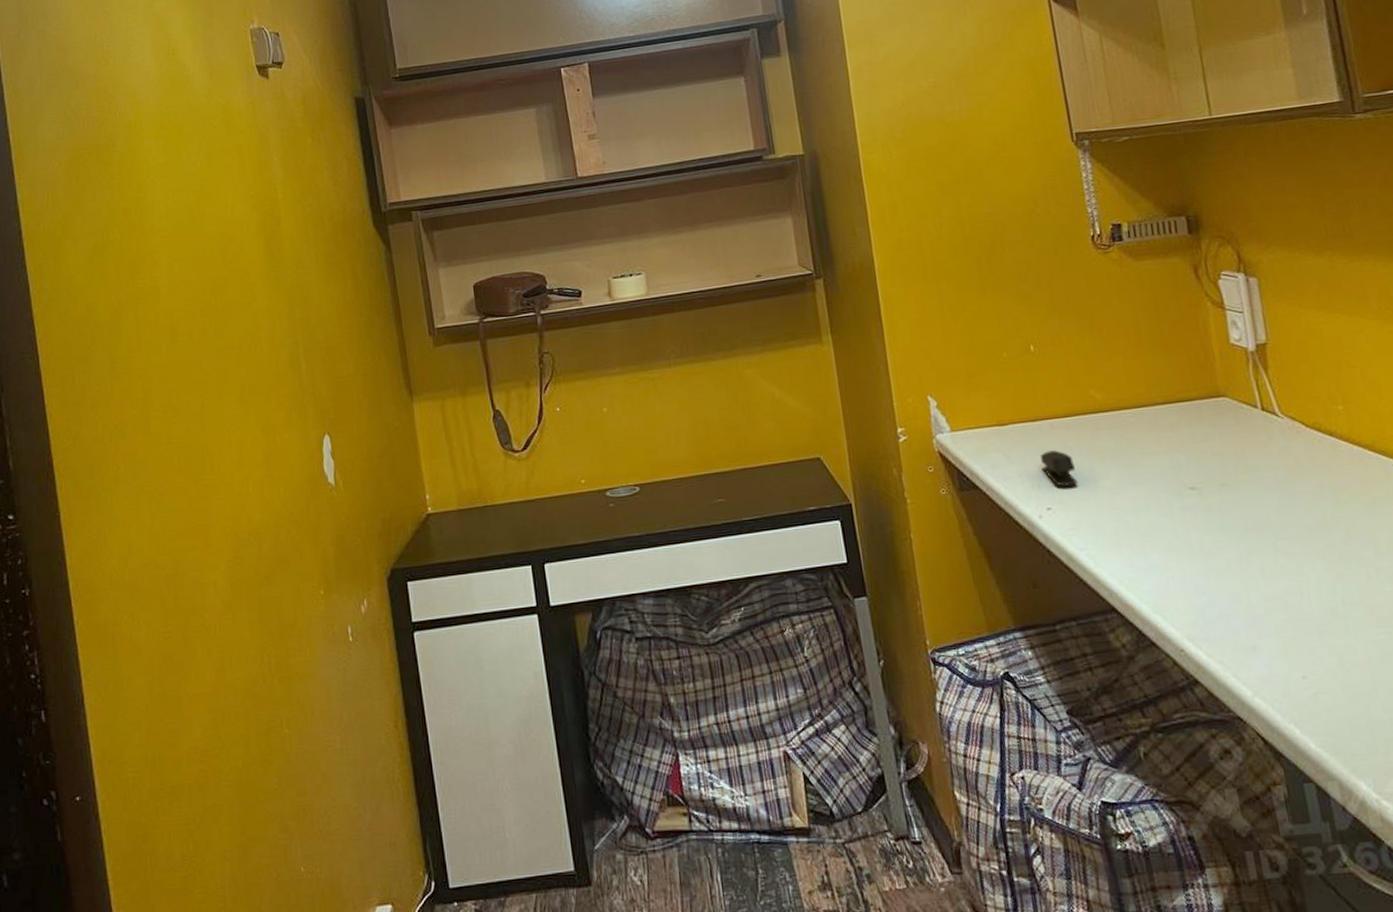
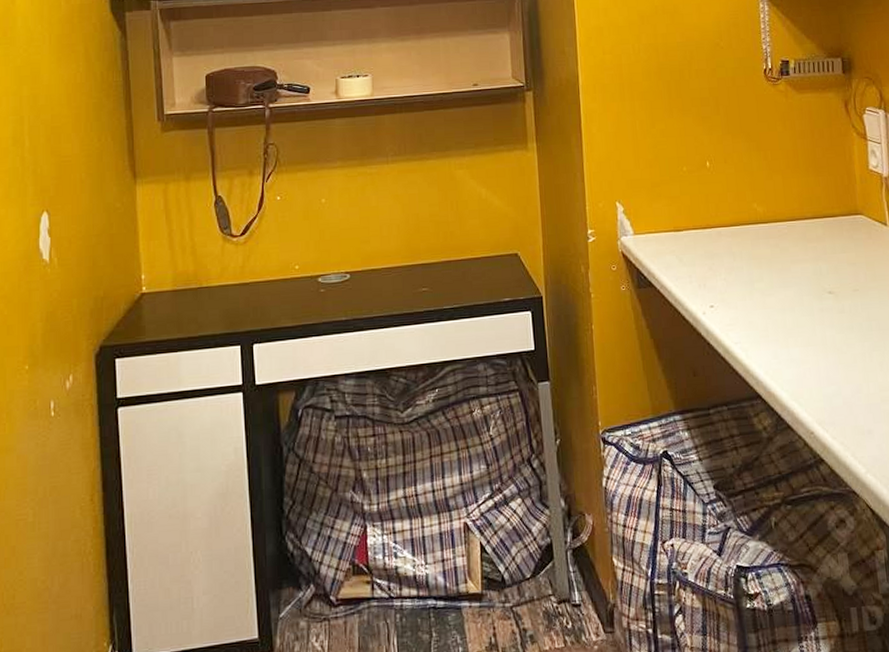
stapler: present [1040,450,1078,487] -> none [707,255,738,287]

